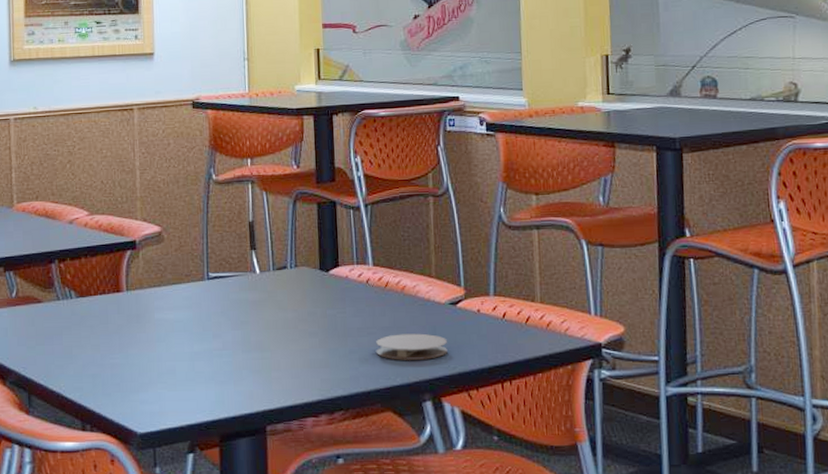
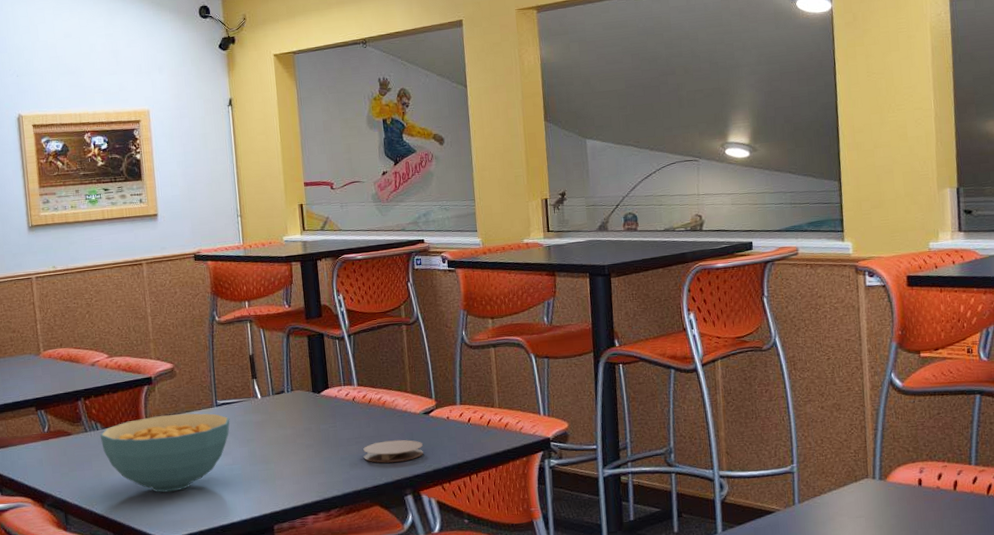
cereal bowl: none [73,285,223,378] -> present [99,413,230,493]

